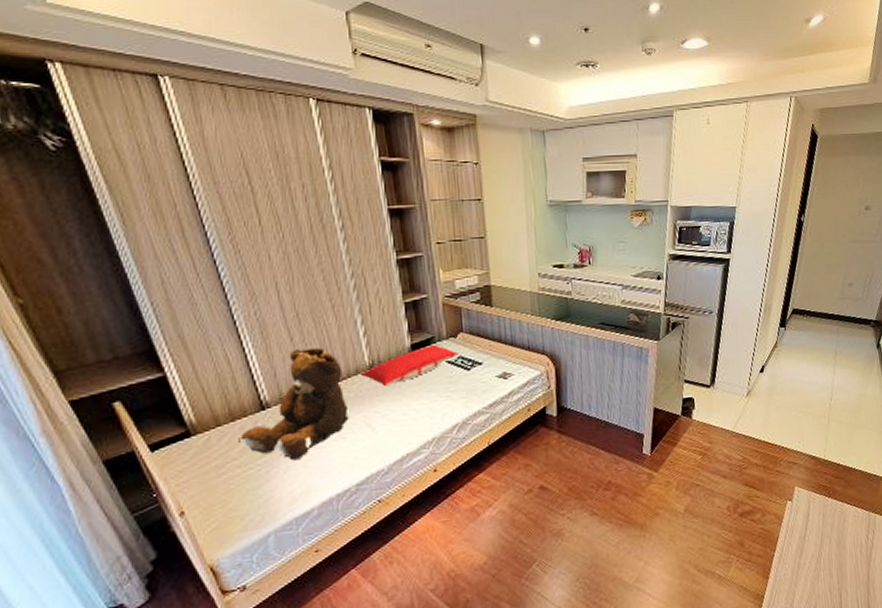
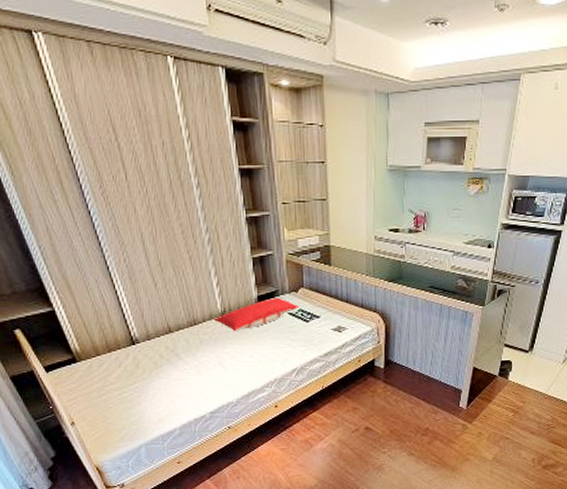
teddy bear: present [238,347,349,461] -> none [114,293,205,389]

